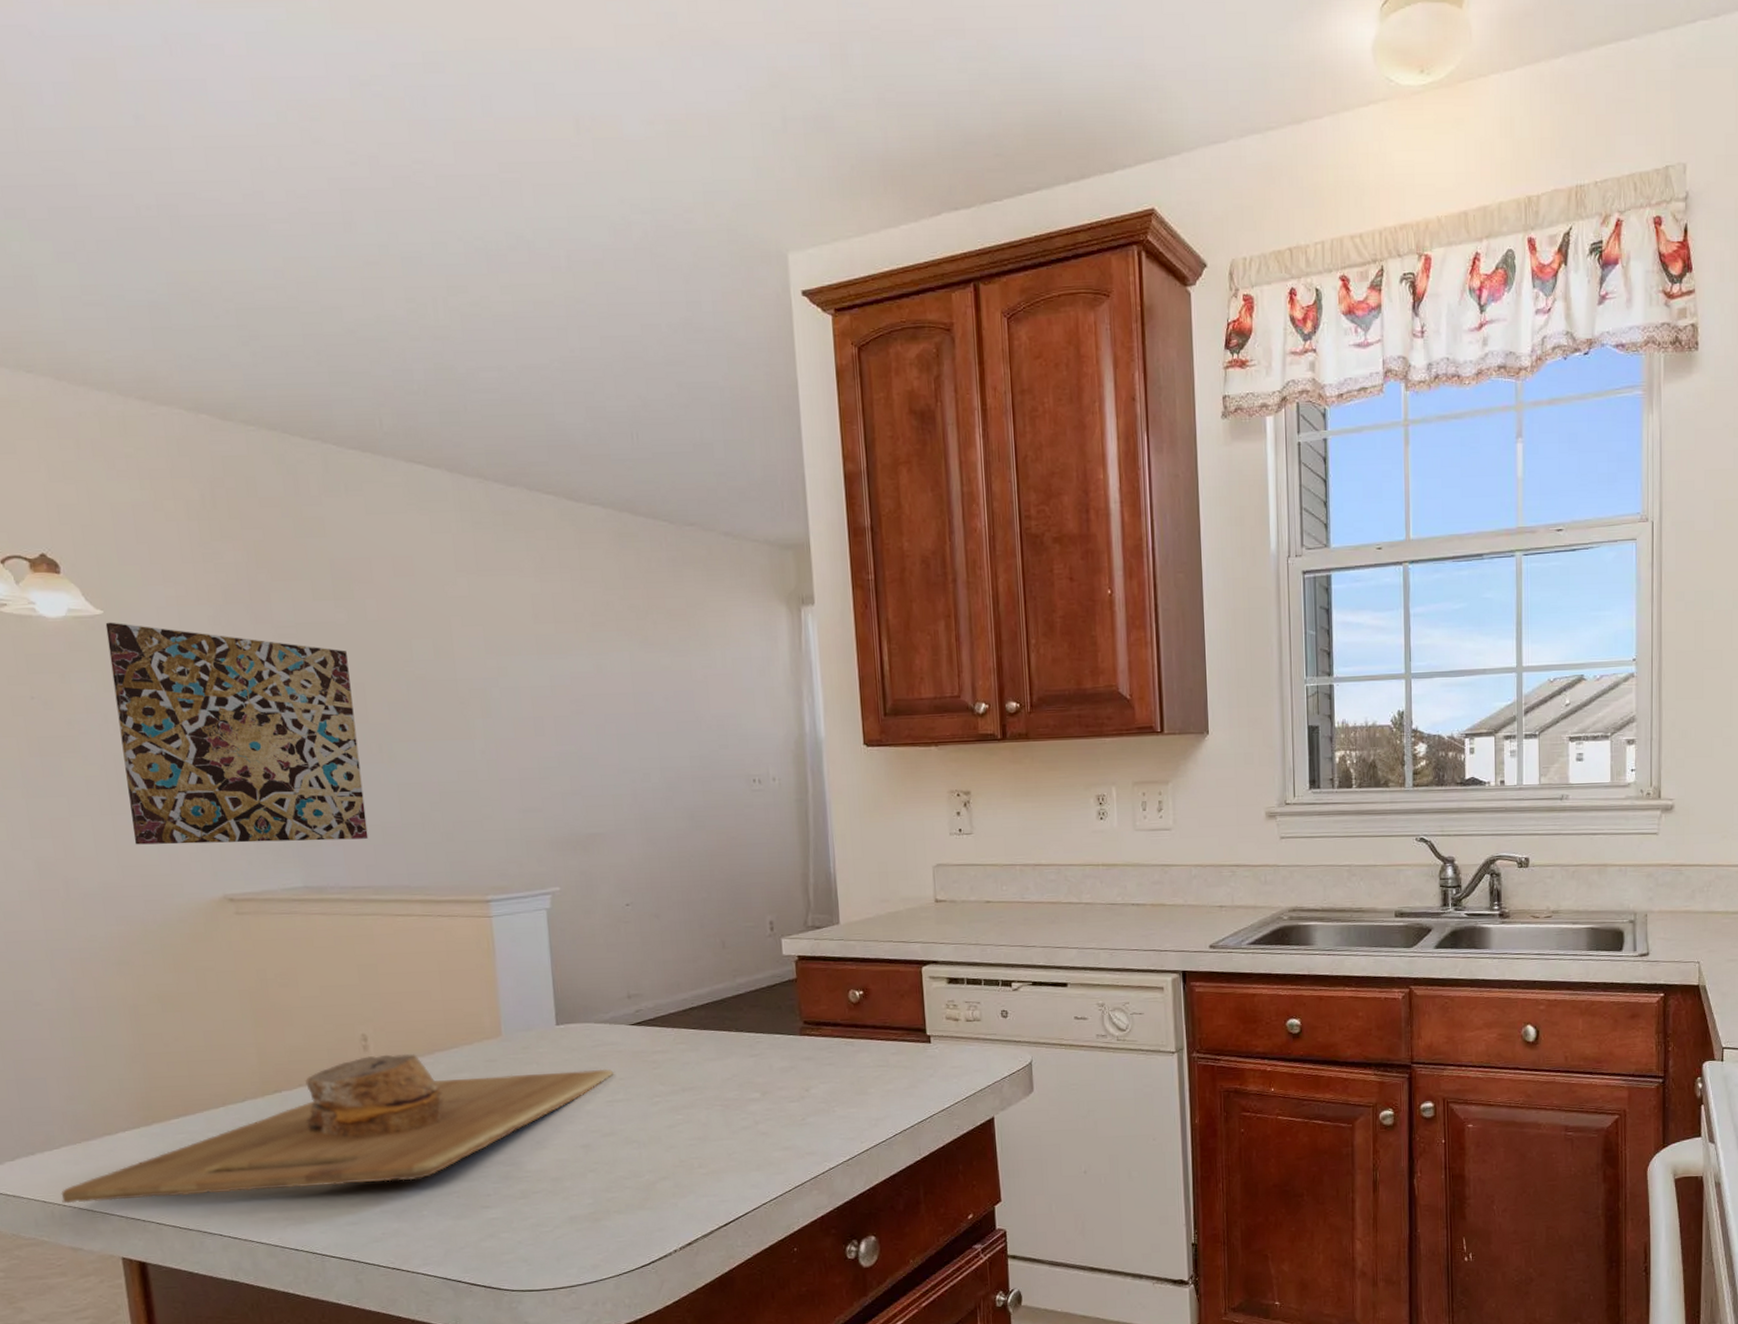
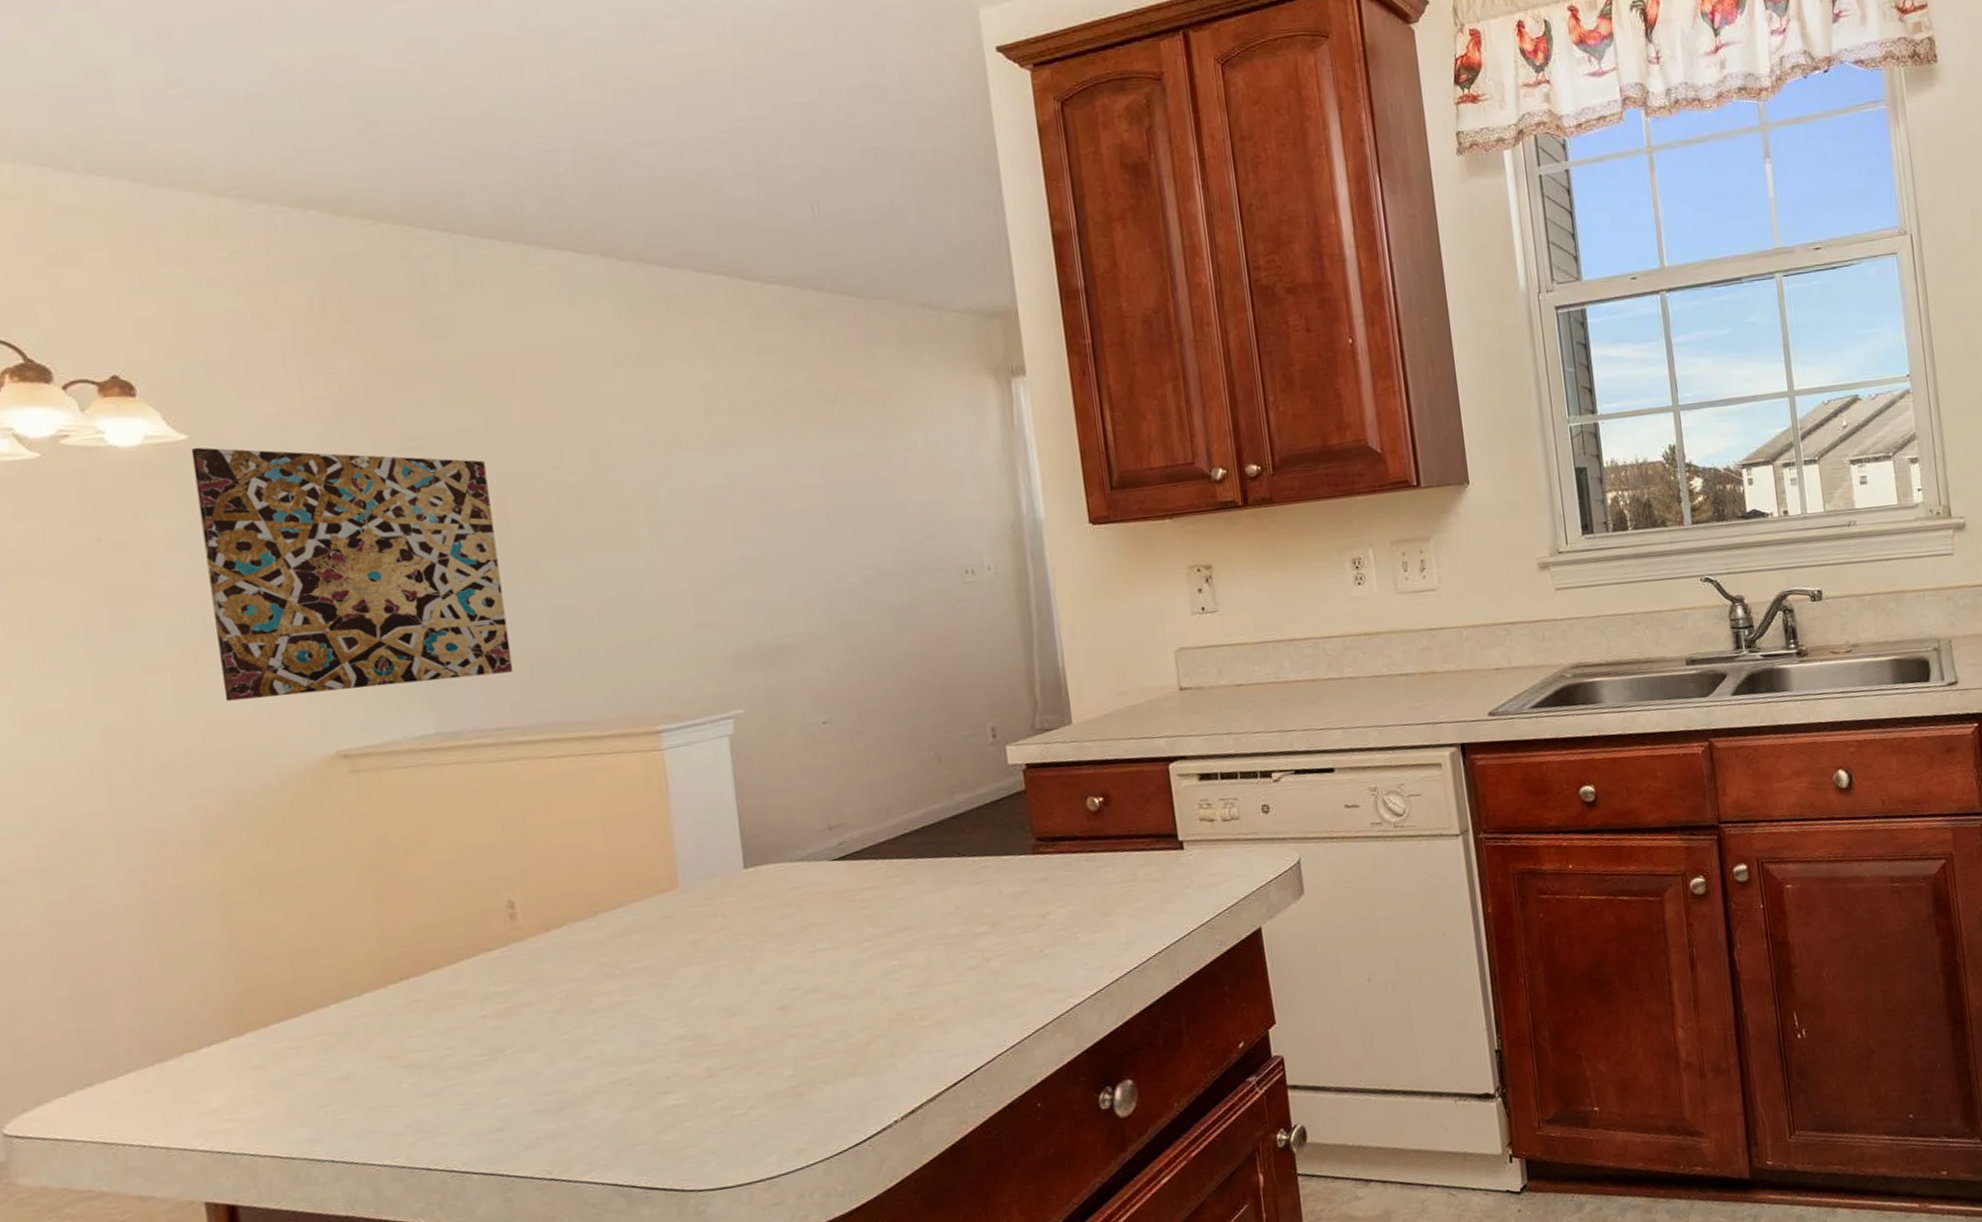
cutting board: present [61,1053,614,1204] -> none [126,914,815,1143]

